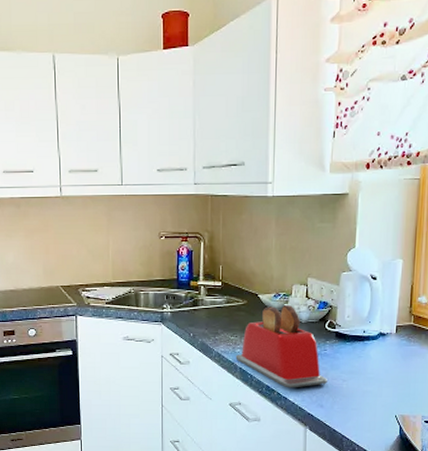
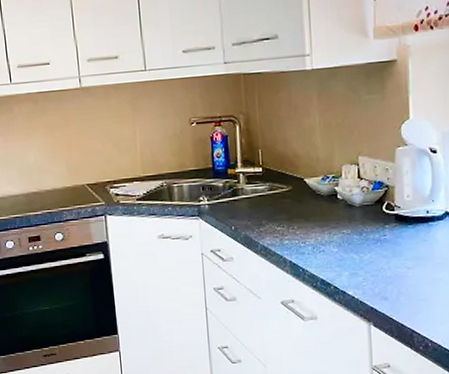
toaster: present [235,304,327,388] -> none [284,187,390,281]

